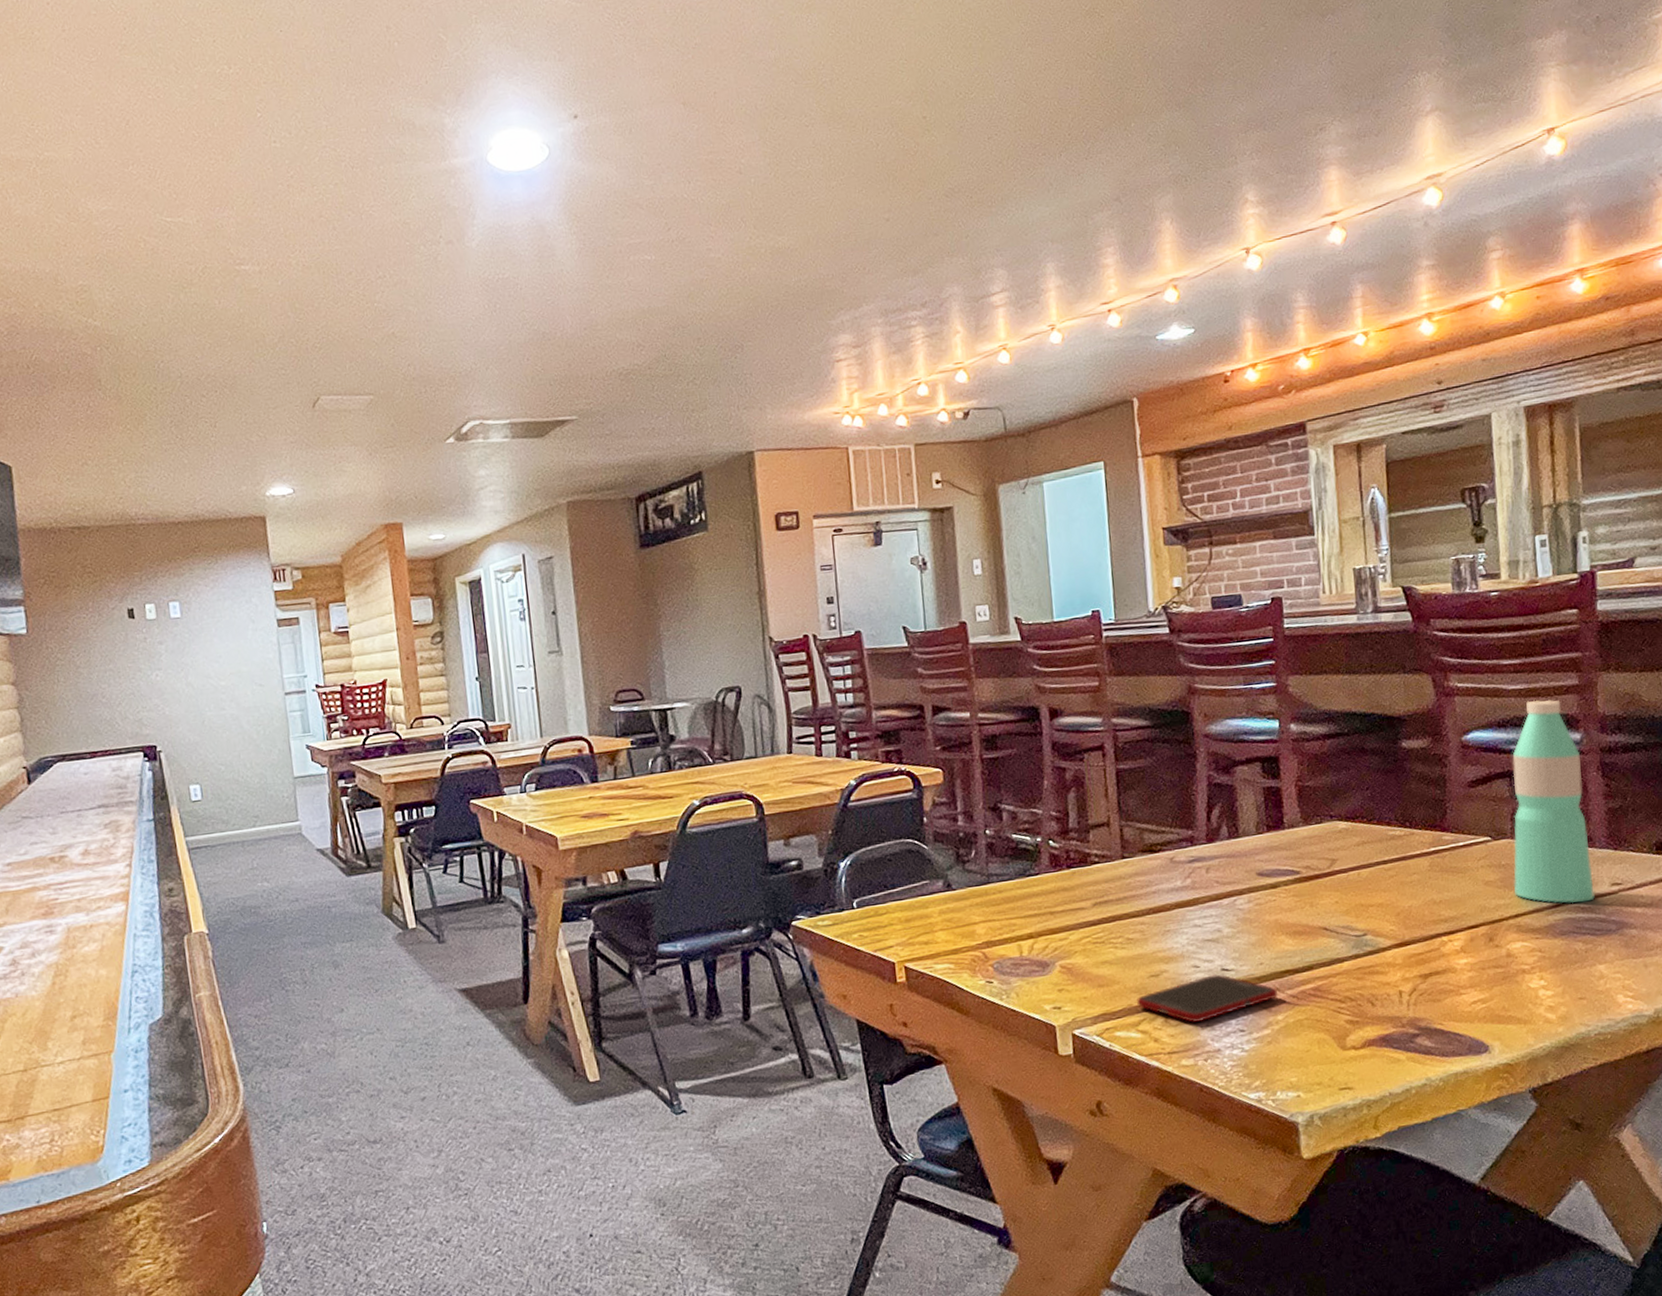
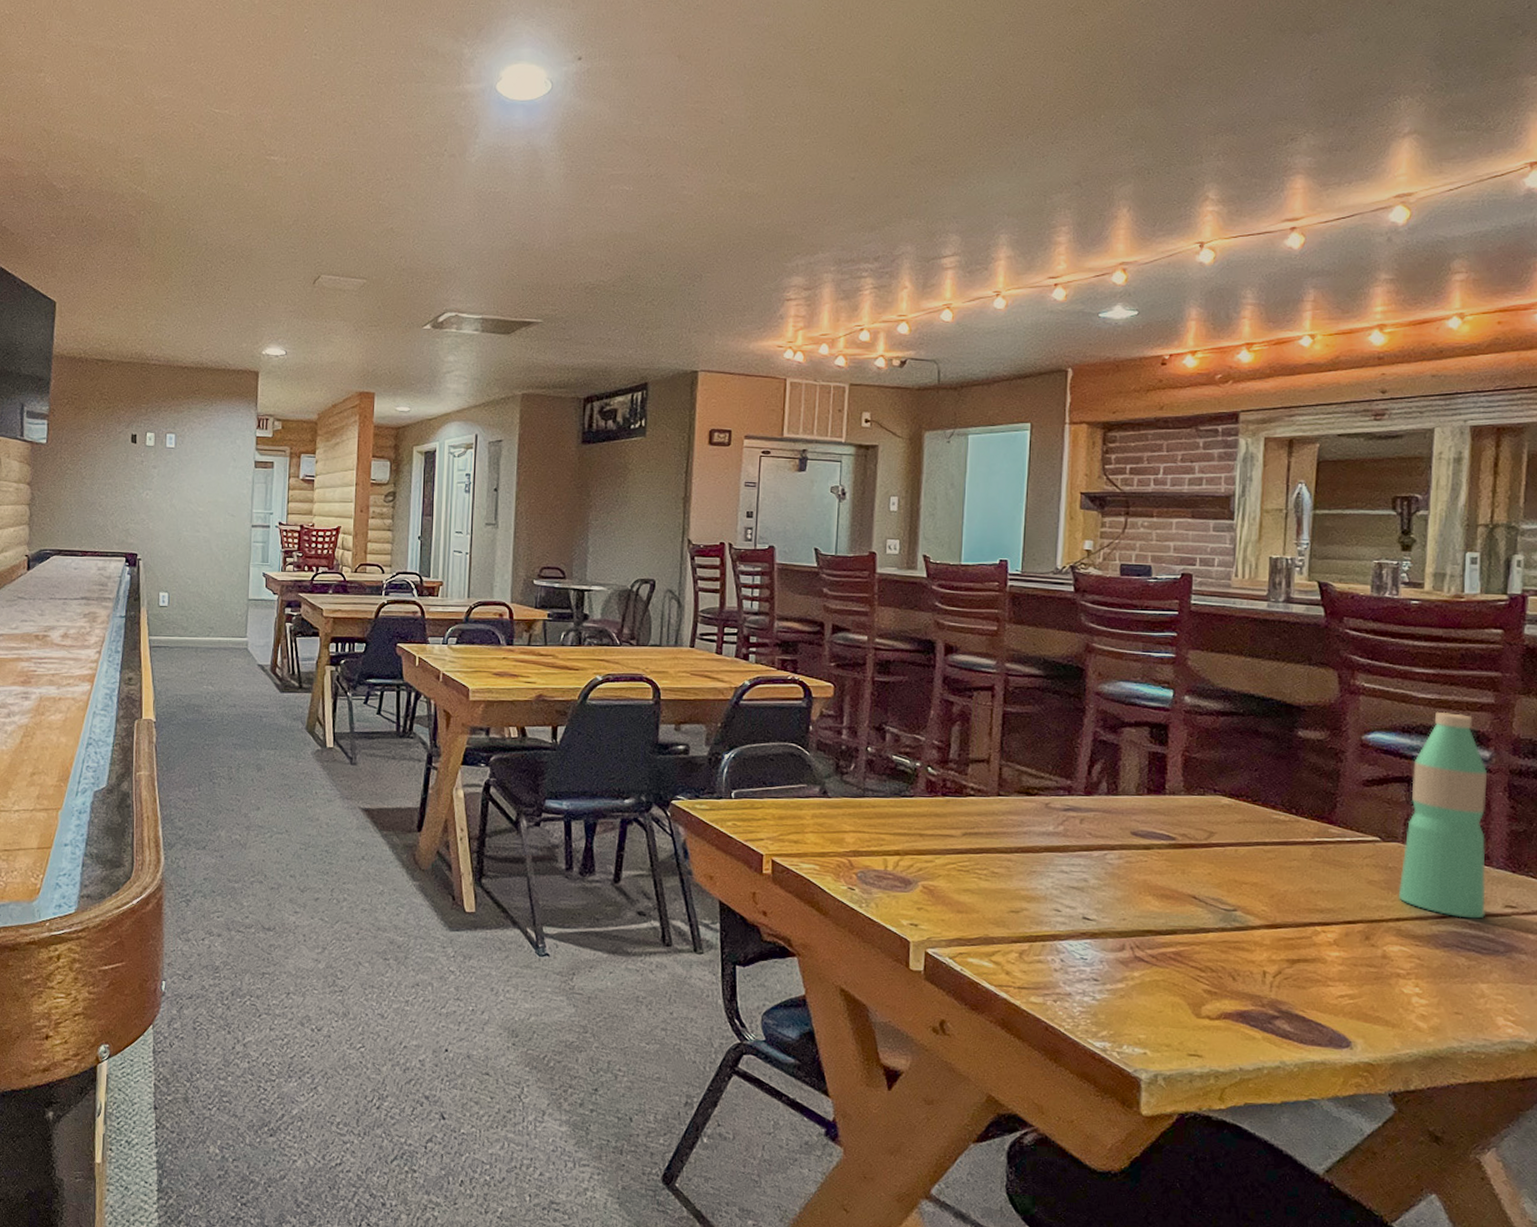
cell phone: present [1137,974,1279,1023] -> none [994,921,1138,964]

